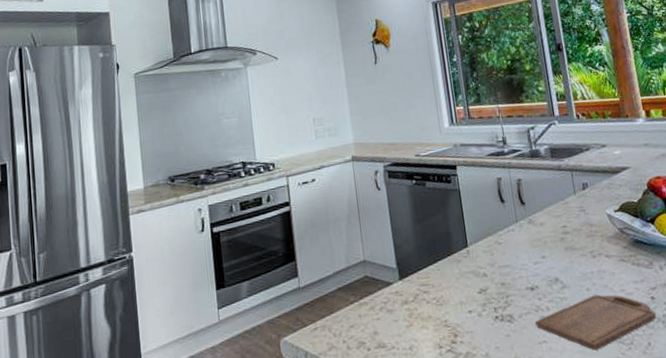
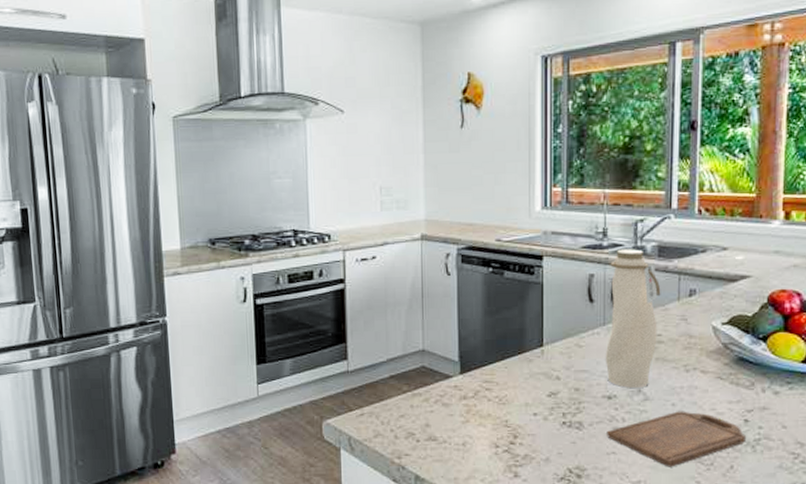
water bottle: none [513,152,564,278] -> present [605,249,661,388]

